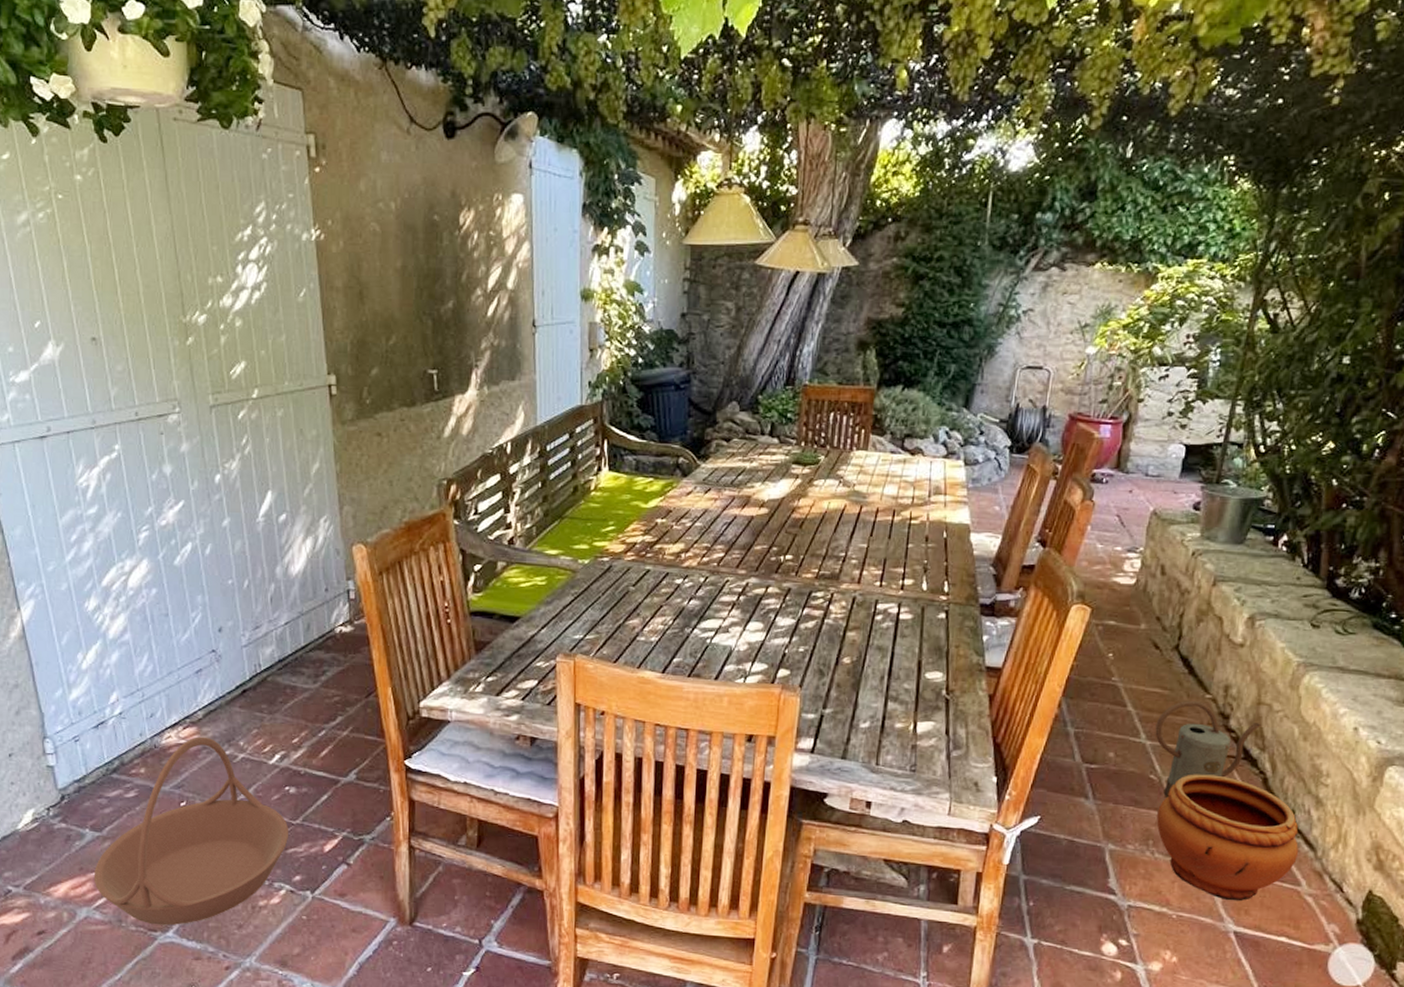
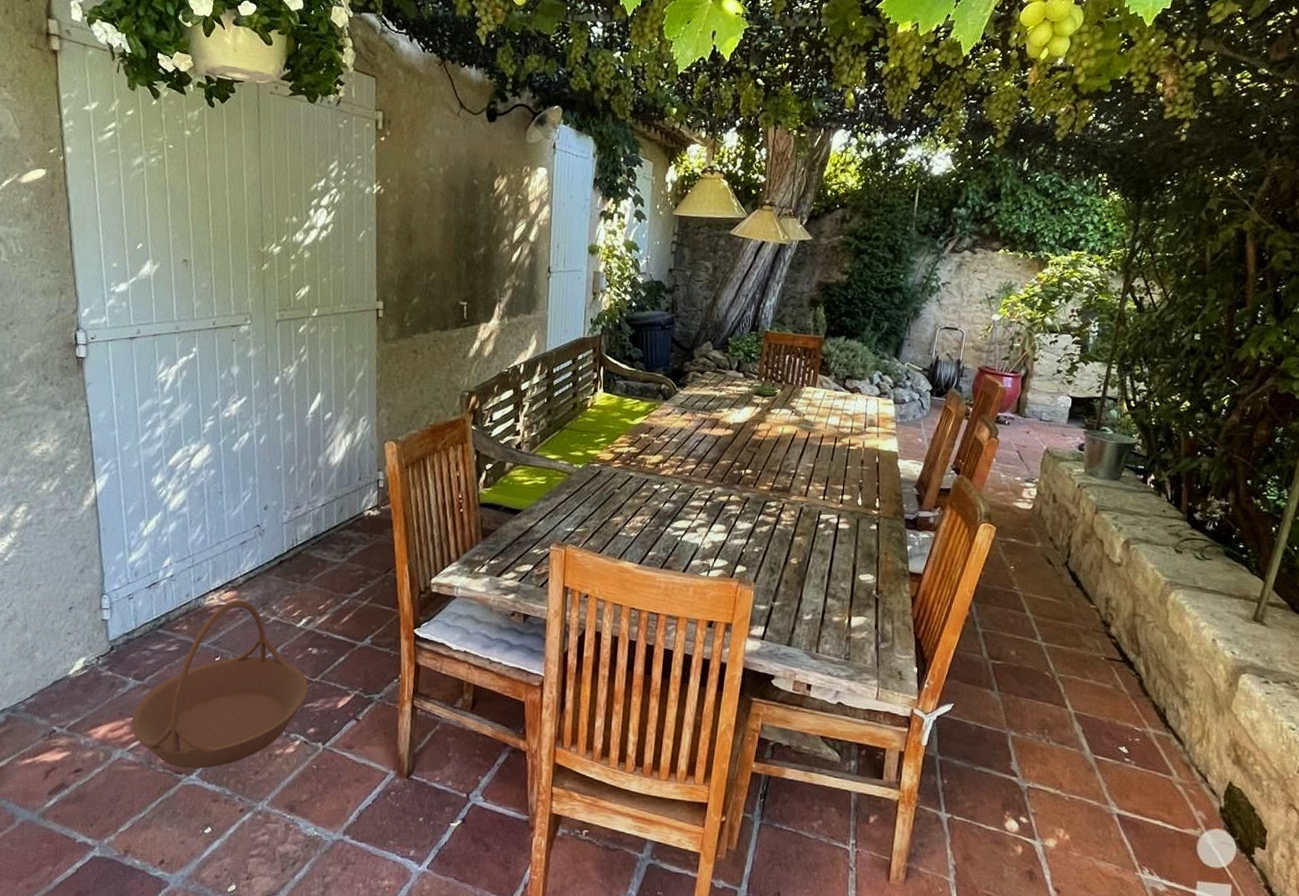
watering can: present [1155,701,1262,798] -> none [1049,609,1137,693]
planter pot: present [1156,774,1299,900] -> none [1051,673,1170,786]

